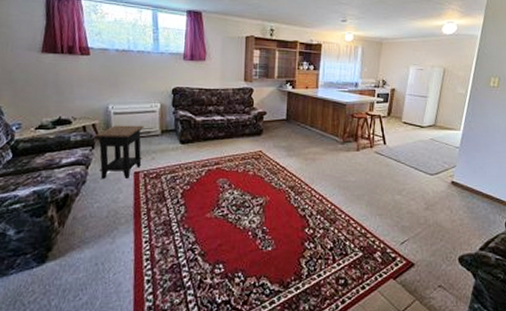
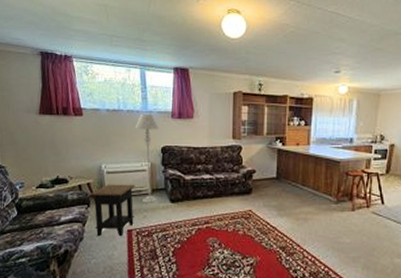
floor lamp: none [145,55,171,146] -> present [134,114,160,204]

